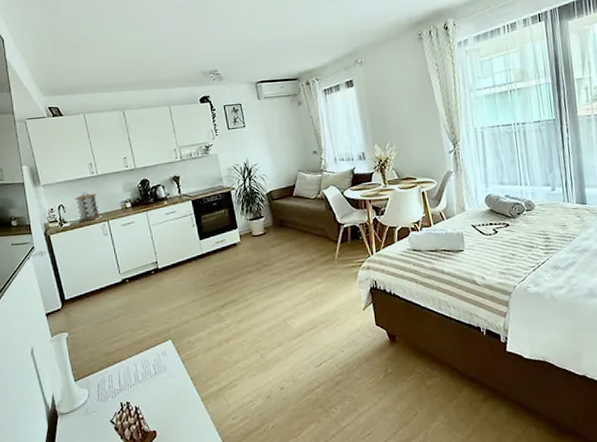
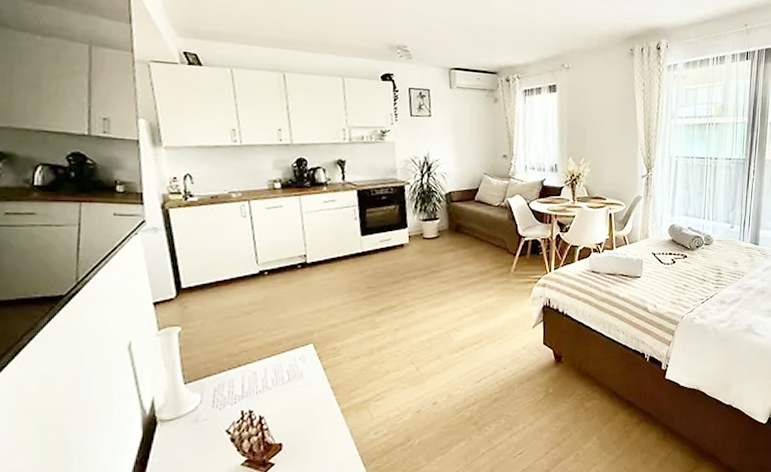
spice rack: present [75,191,101,221] -> none [207,162,241,198]

